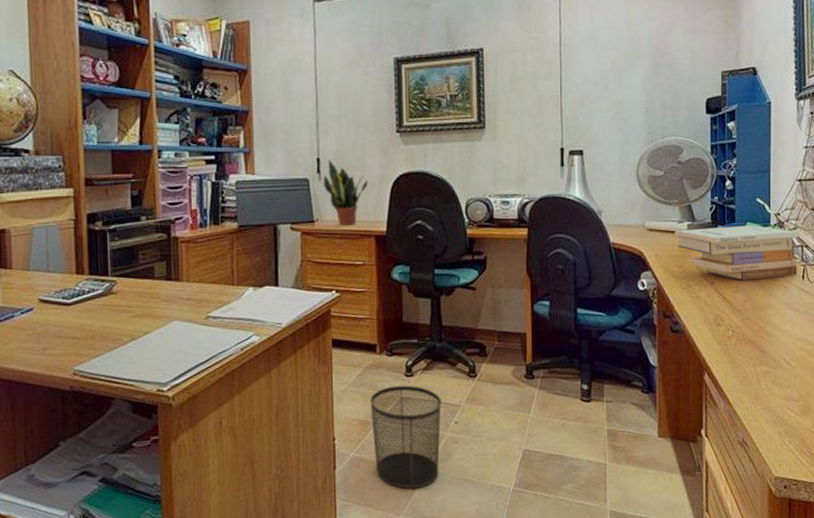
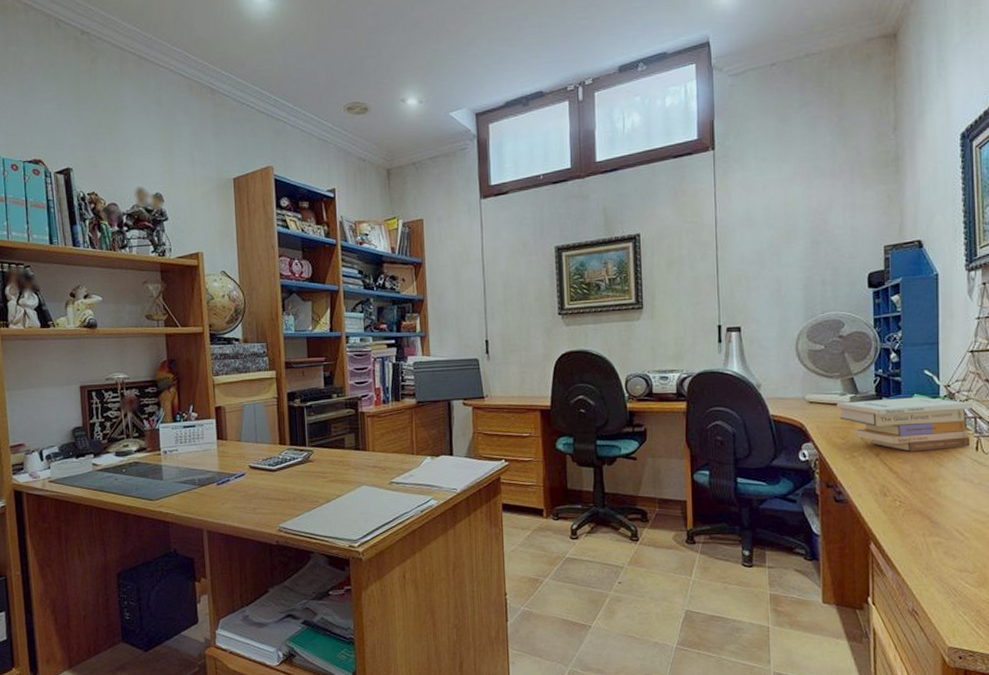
potted plant: present [323,160,368,226] -> none [491,342,533,401]
waste bin: present [370,385,442,490] -> none [538,547,606,643]

